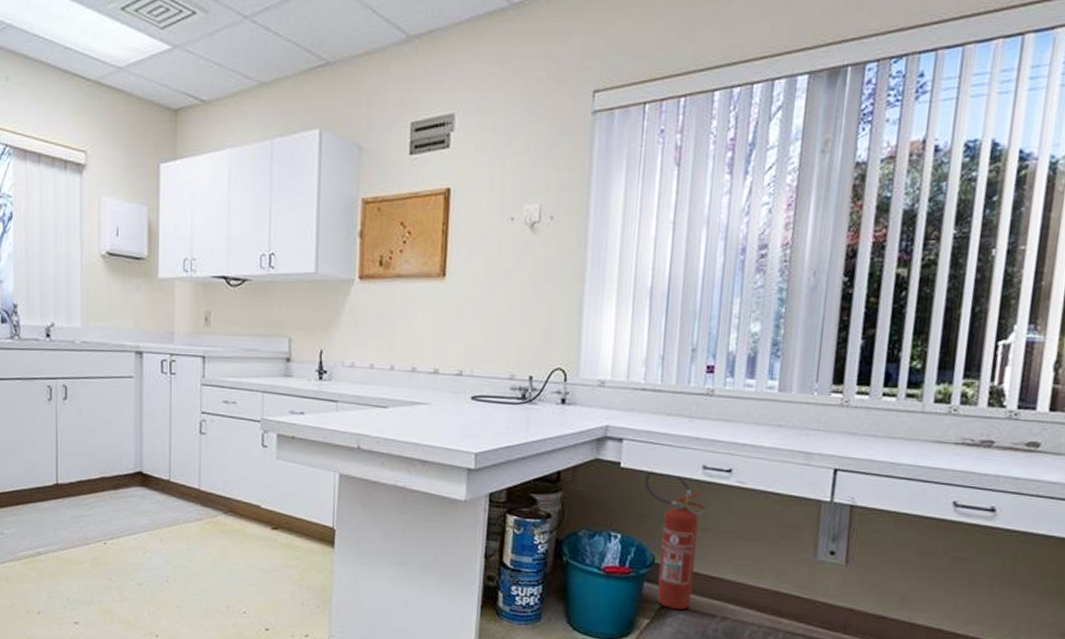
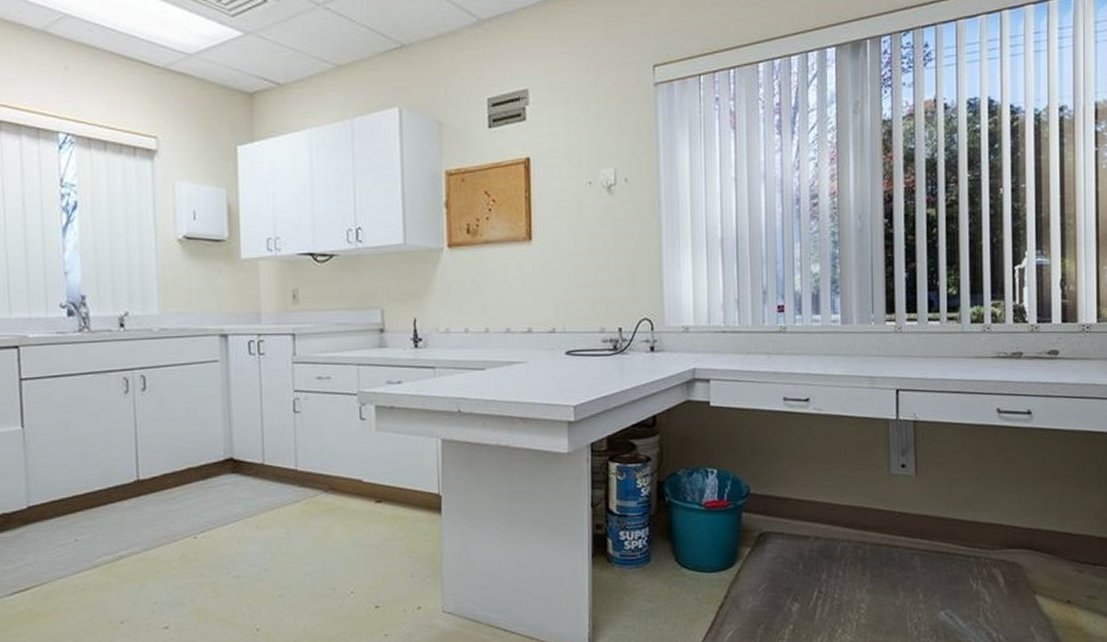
fire extinguisher: present [645,470,706,610] -> none [733,406,791,535]

